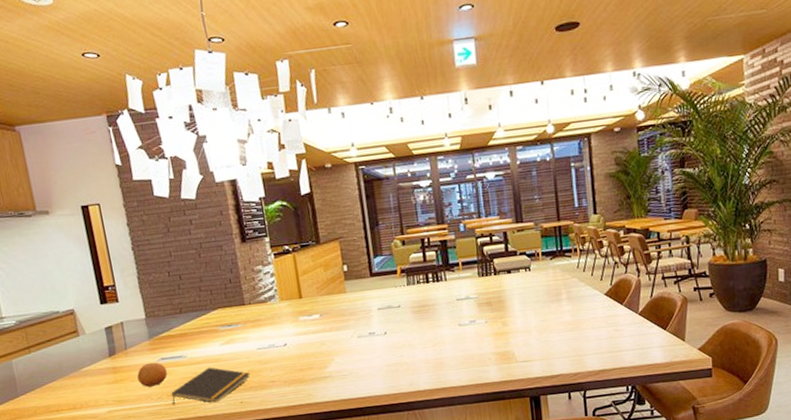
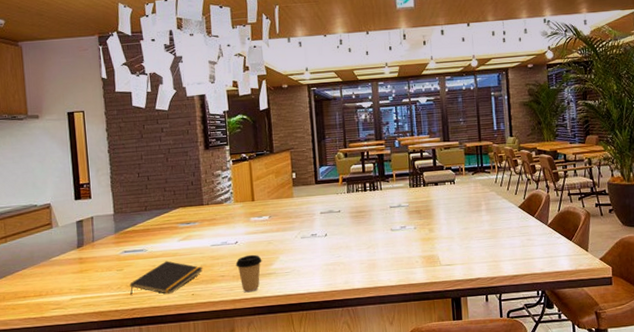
fruit: present [137,362,167,387] -> none [101,254,128,278]
coffee cup: none [286,357,316,399] -> present [235,254,262,293]

